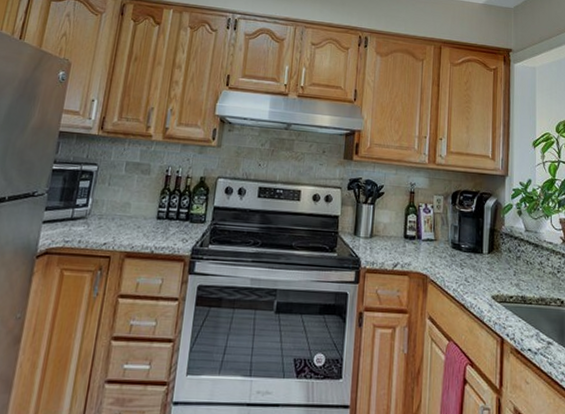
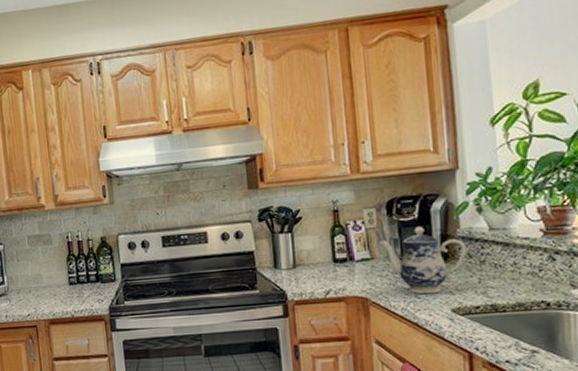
teapot: none [443,218,508,280] -> present [380,226,467,294]

